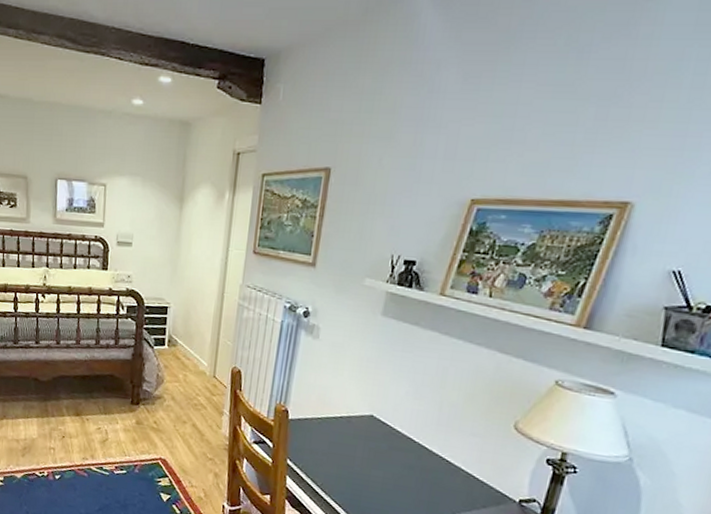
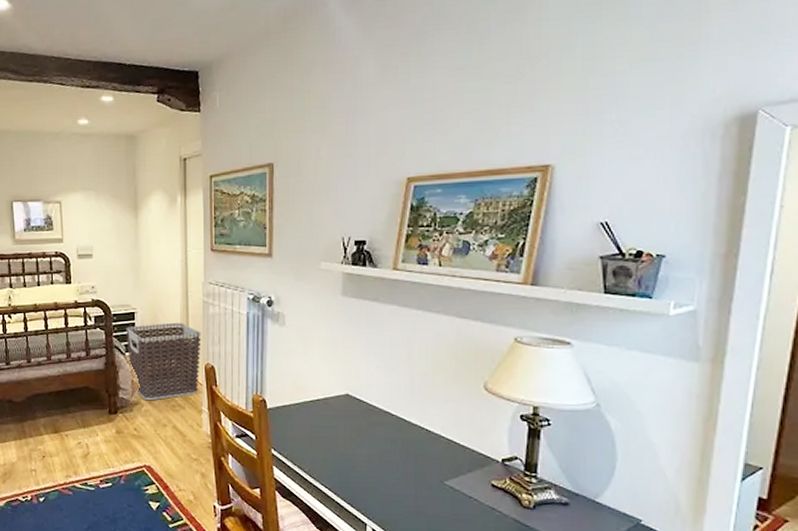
clothes hamper: none [156,320,232,397] -> present [126,322,201,401]

